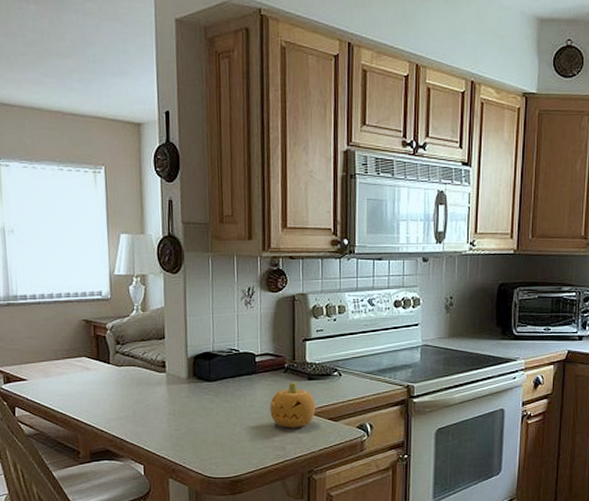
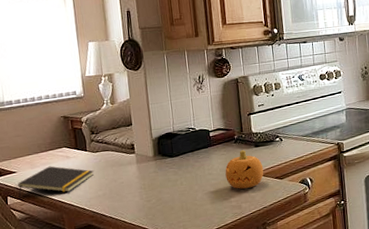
notepad: none [27,377,117,410] -> present [17,166,94,197]

